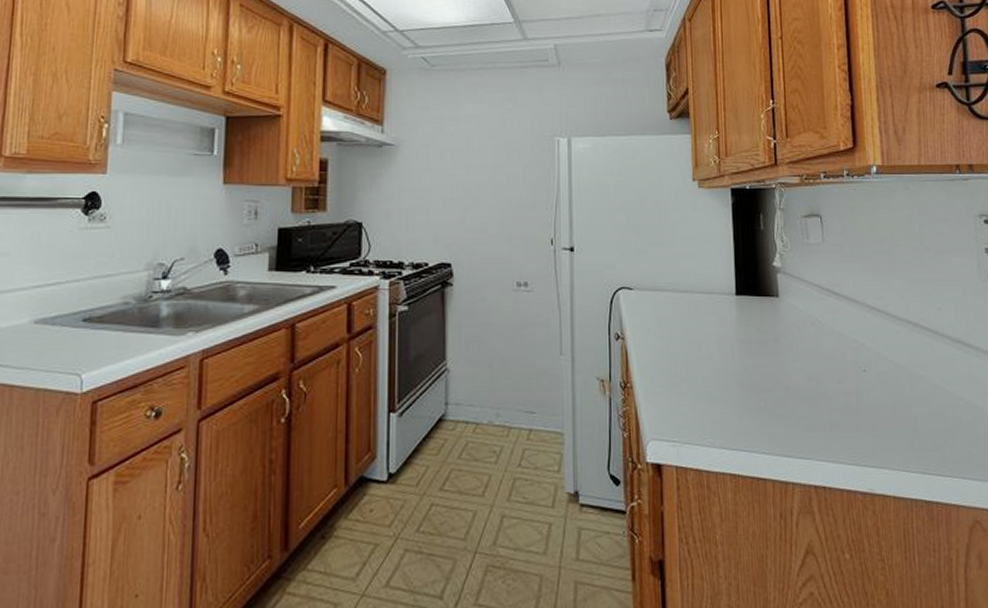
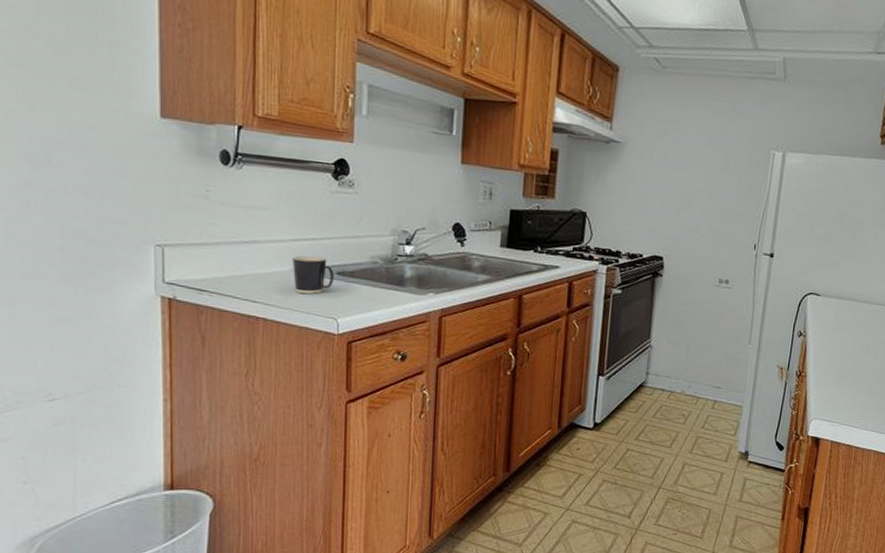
mug: none [31,303,80,347] -> present [291,255,334,294]

